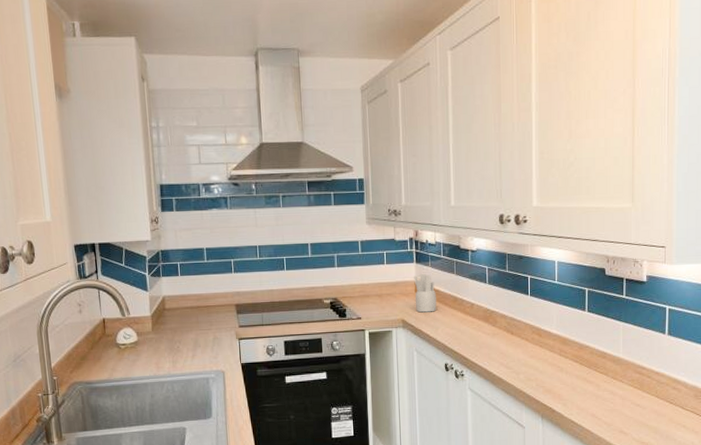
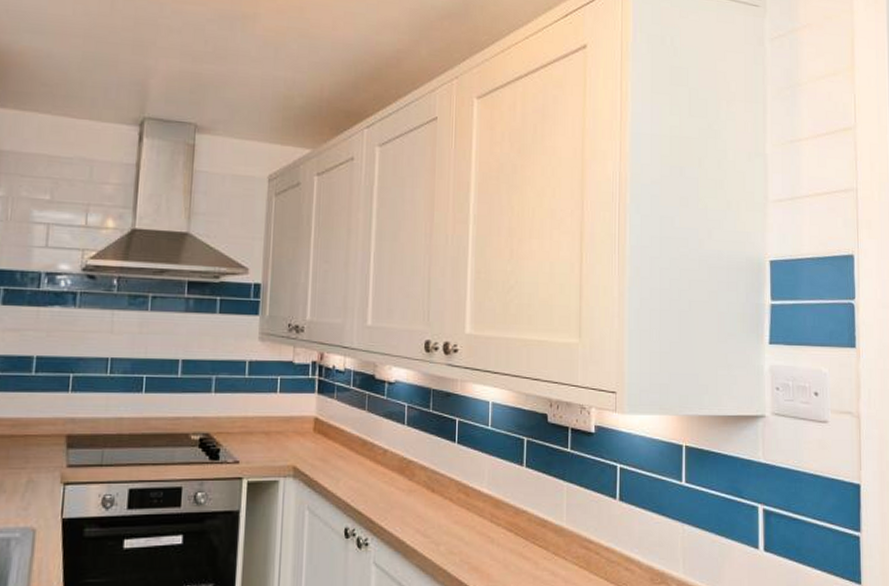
utensil holder: present [414,273,437,313] -> none [312,407,340,458]

